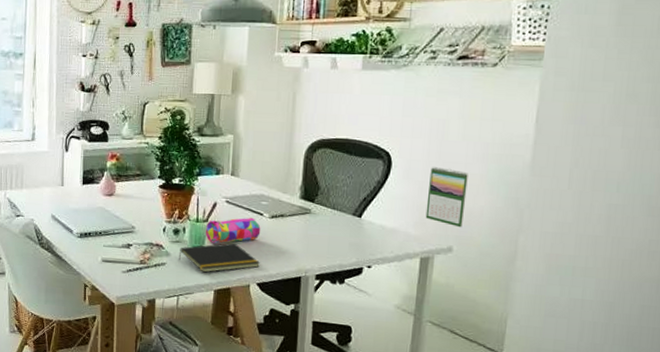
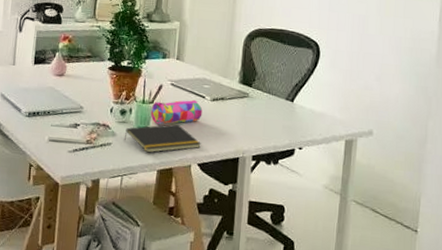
calendar: present [425,167,468,228] -> none [349,57,385,113]

